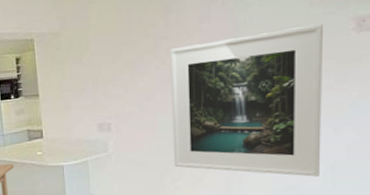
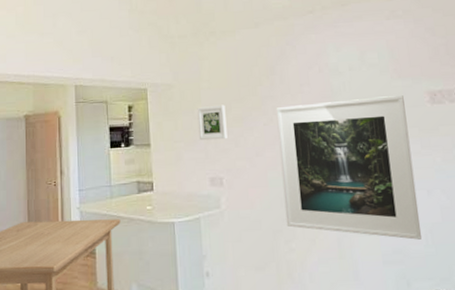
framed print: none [85,50,117,89] -> present [197,104,228,141]

